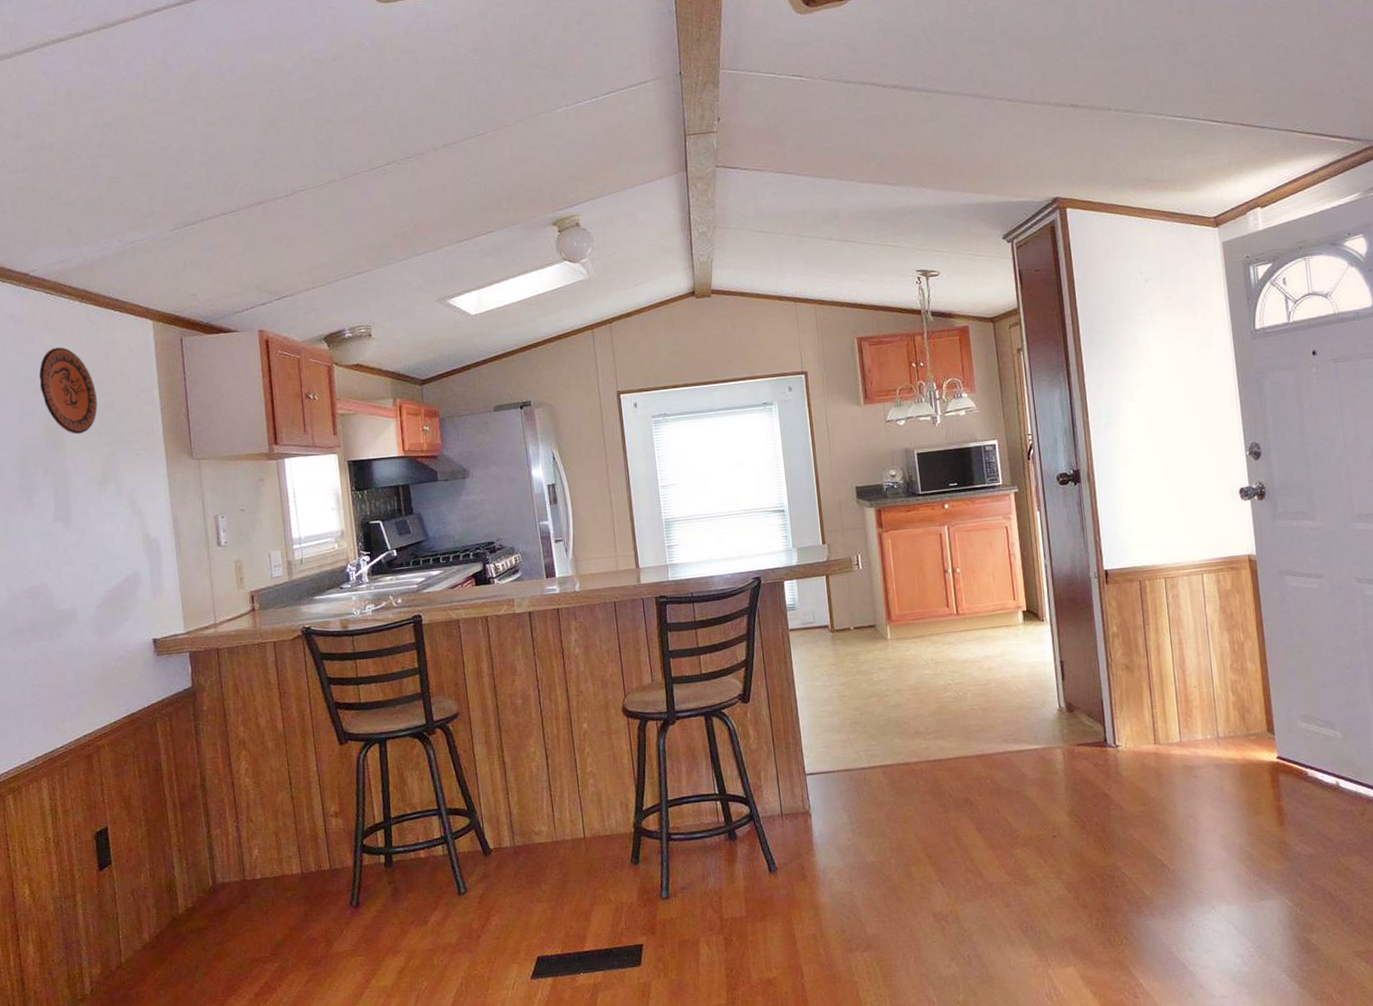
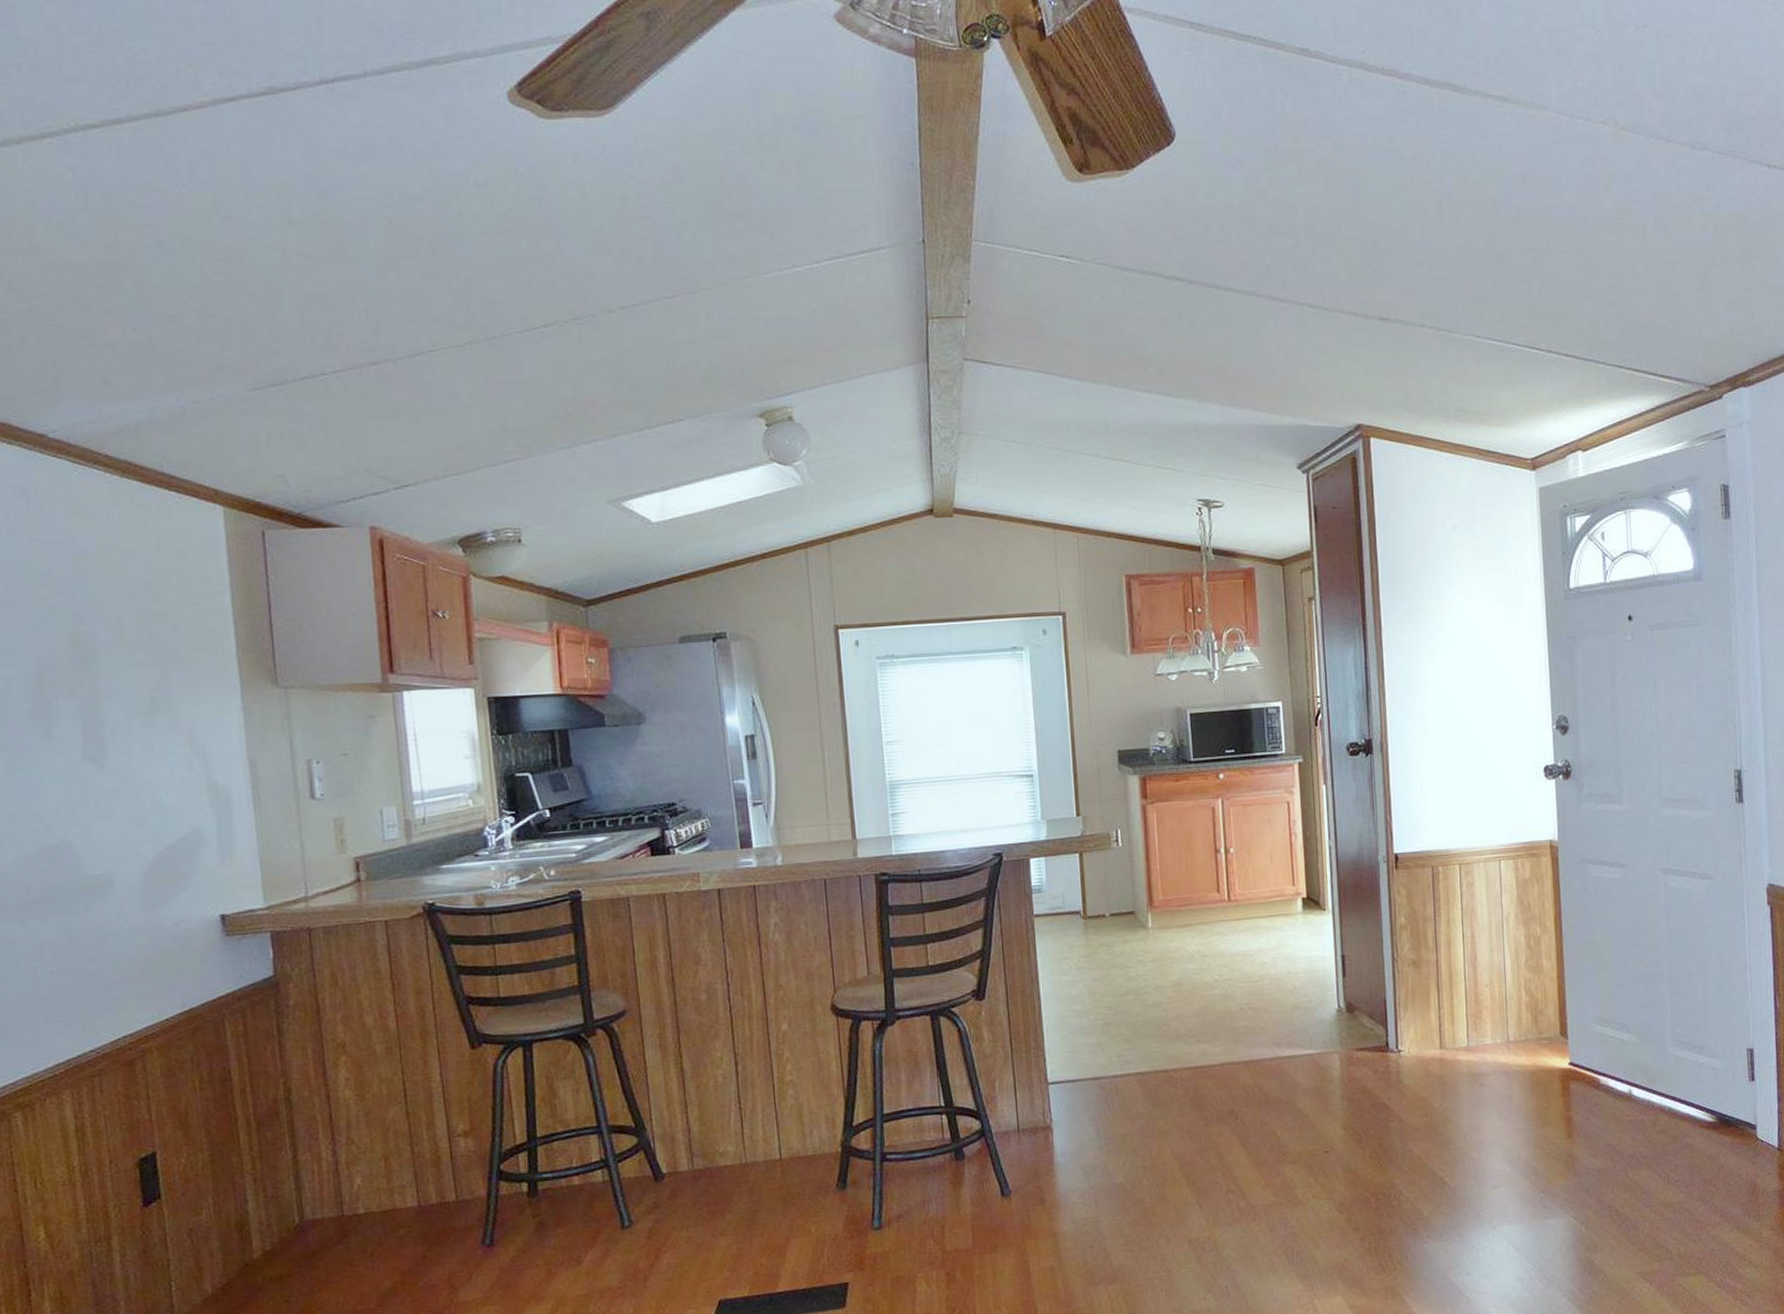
decorative plate: present [39,347,98,435] -> none [60,534,145,650]

